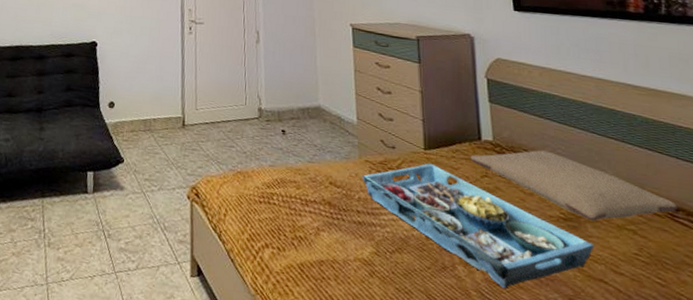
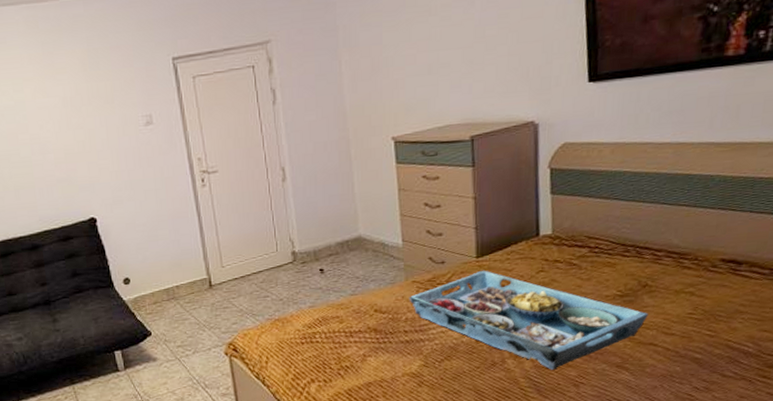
pillow: present [470,150,677,222] -> none [526,232,741,293]

